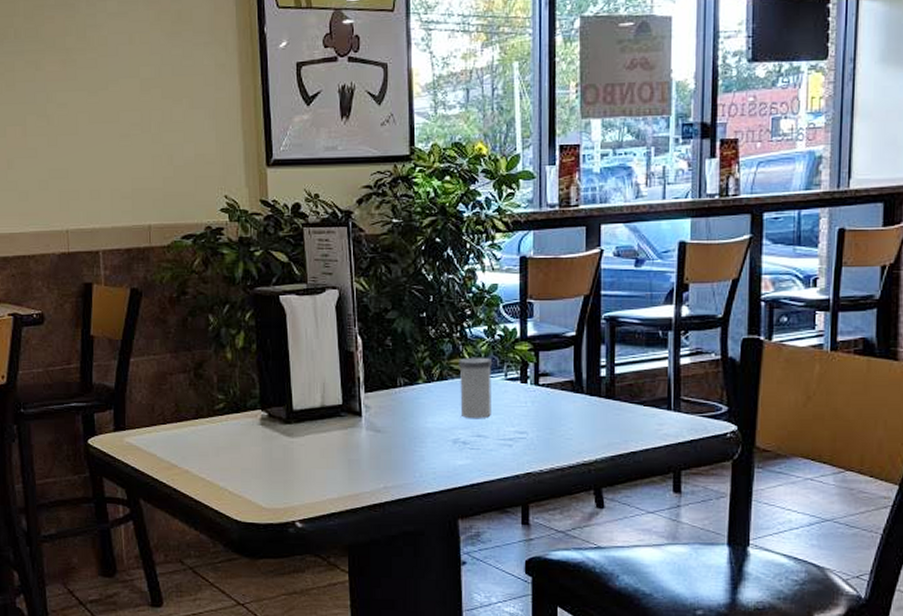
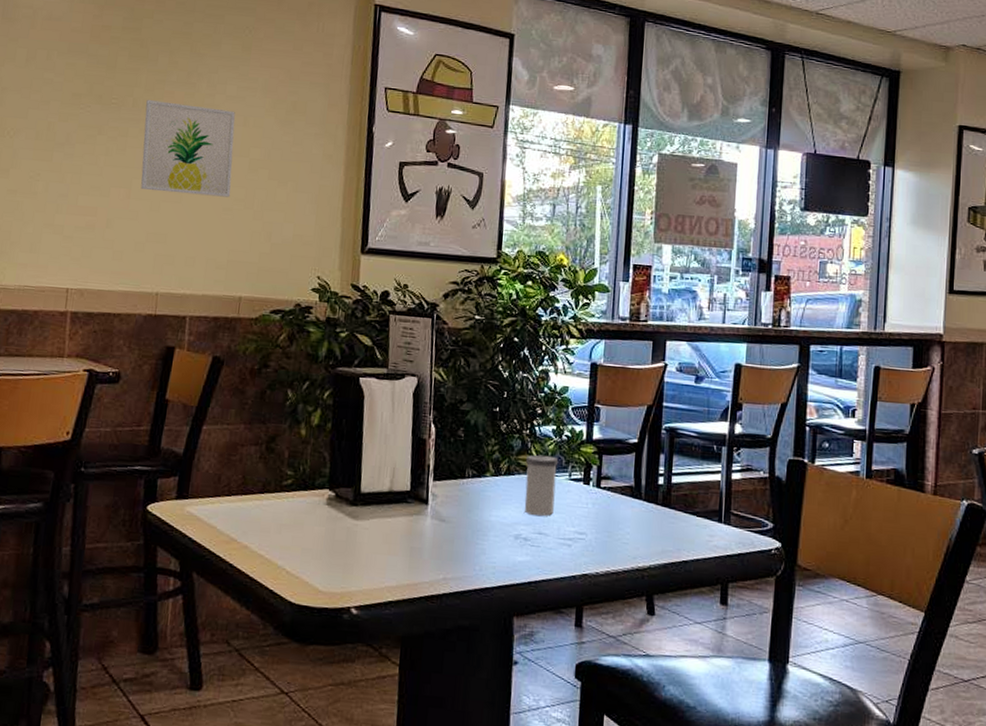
wall art: none [28,28,126,125] -> present [141,100,235,197]

